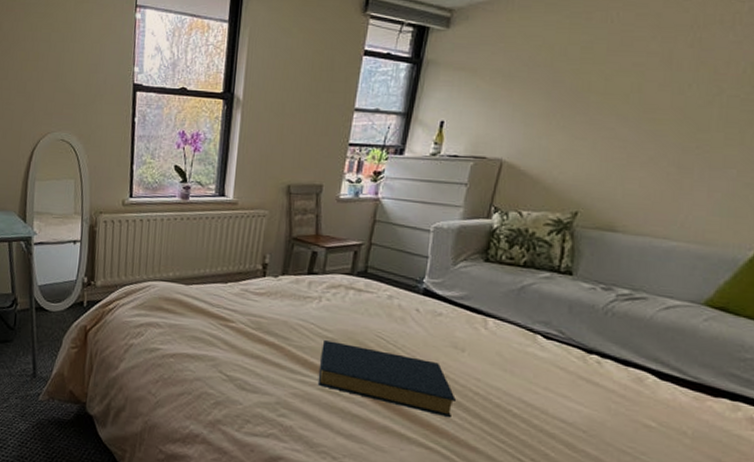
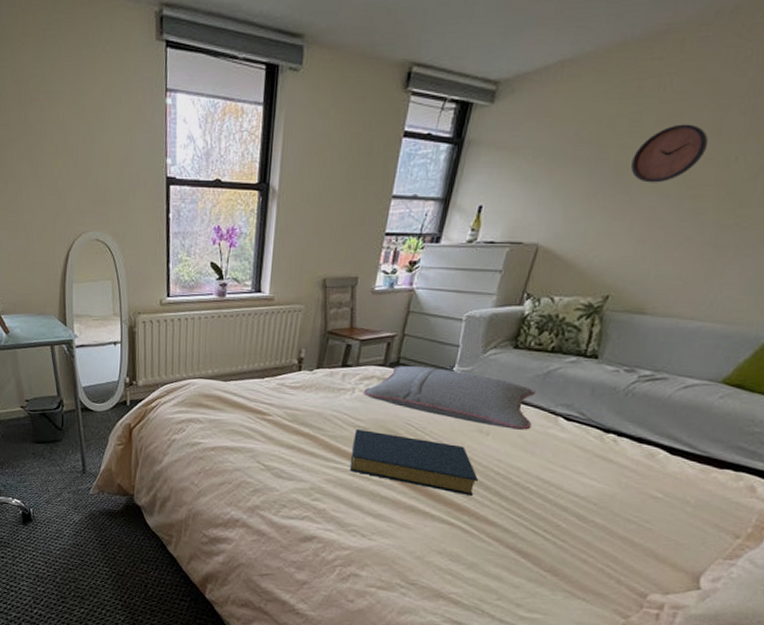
pillow: none [330,275,511,348] -> present [363,366,537,430]
clock: none [587,53,661,106] -> present [631,124,709,183]

